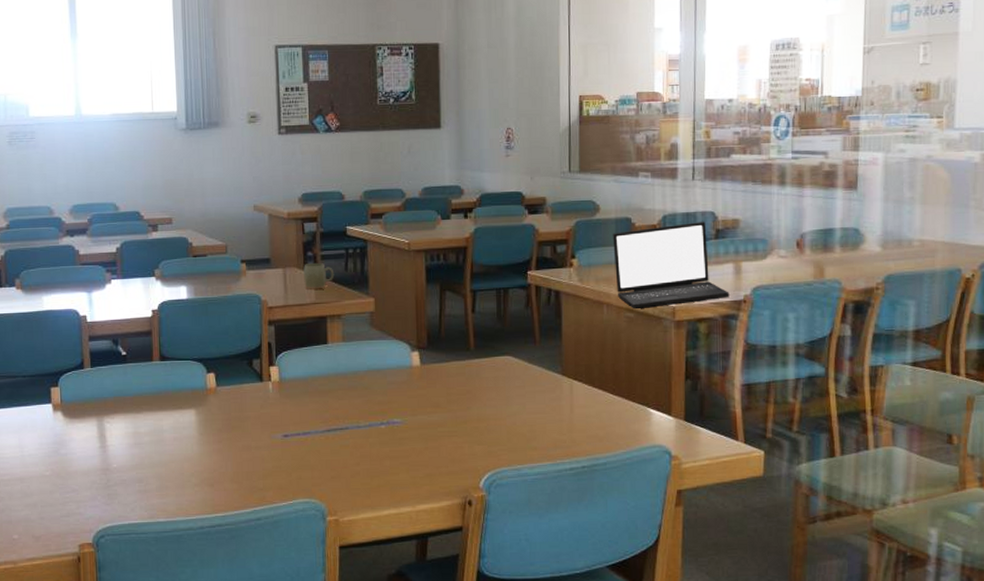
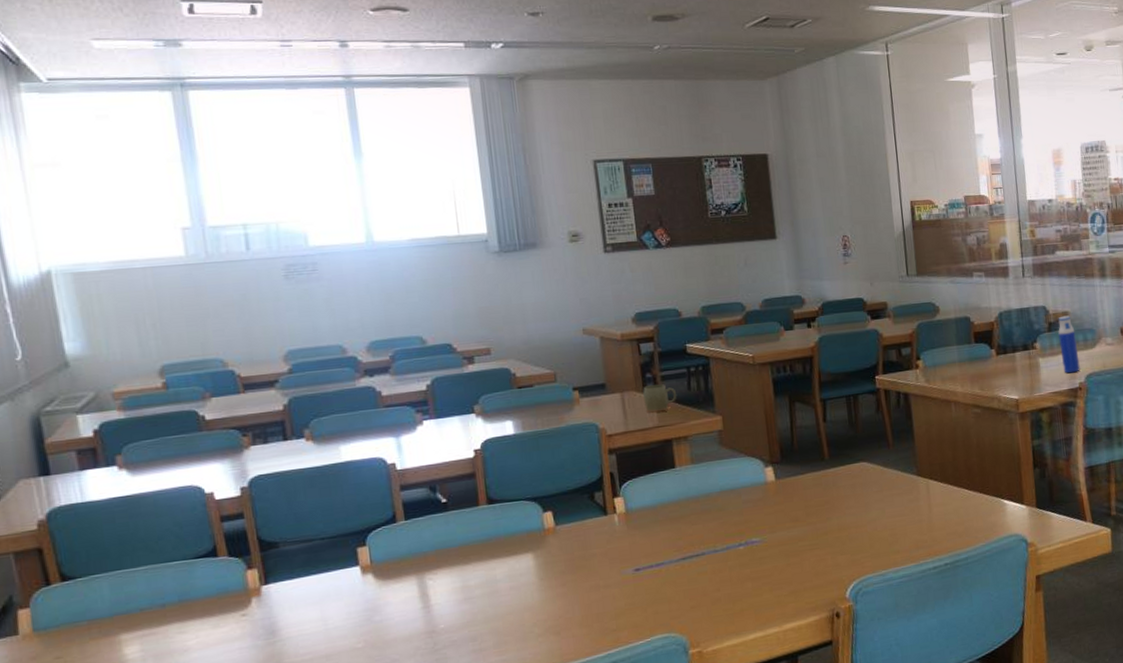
laptop: present [613,222,729,310] -> none [954,316,1066,405]
water bottle: none [726,223,747,284] -> present [1058,315,1080,374]

